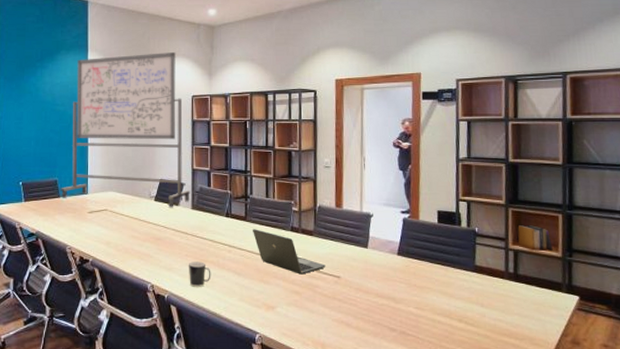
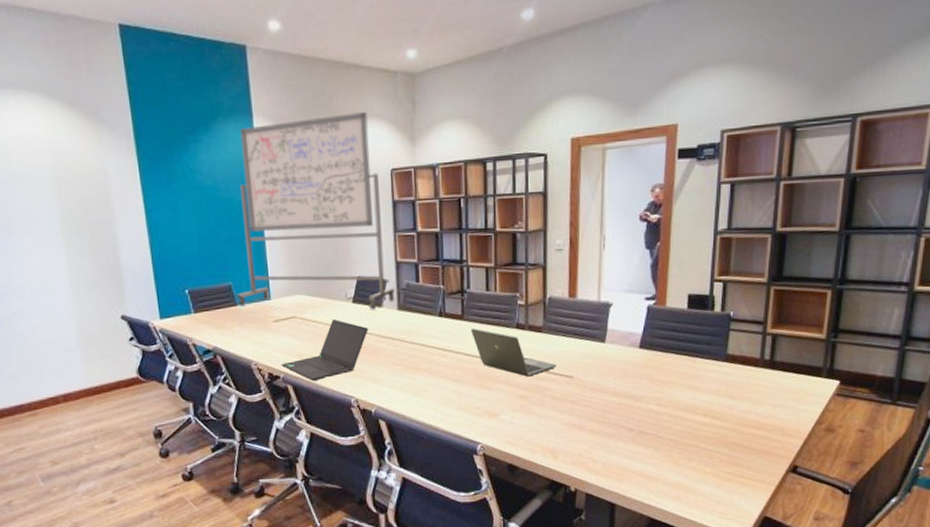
laptop: none [92,213,166,265] -> present [282,318,369,380]
mug: present [188,262,211,287] -> none [396,370,425,399]
books: present [517,225,553,252] -> none [779,305,817,335]

